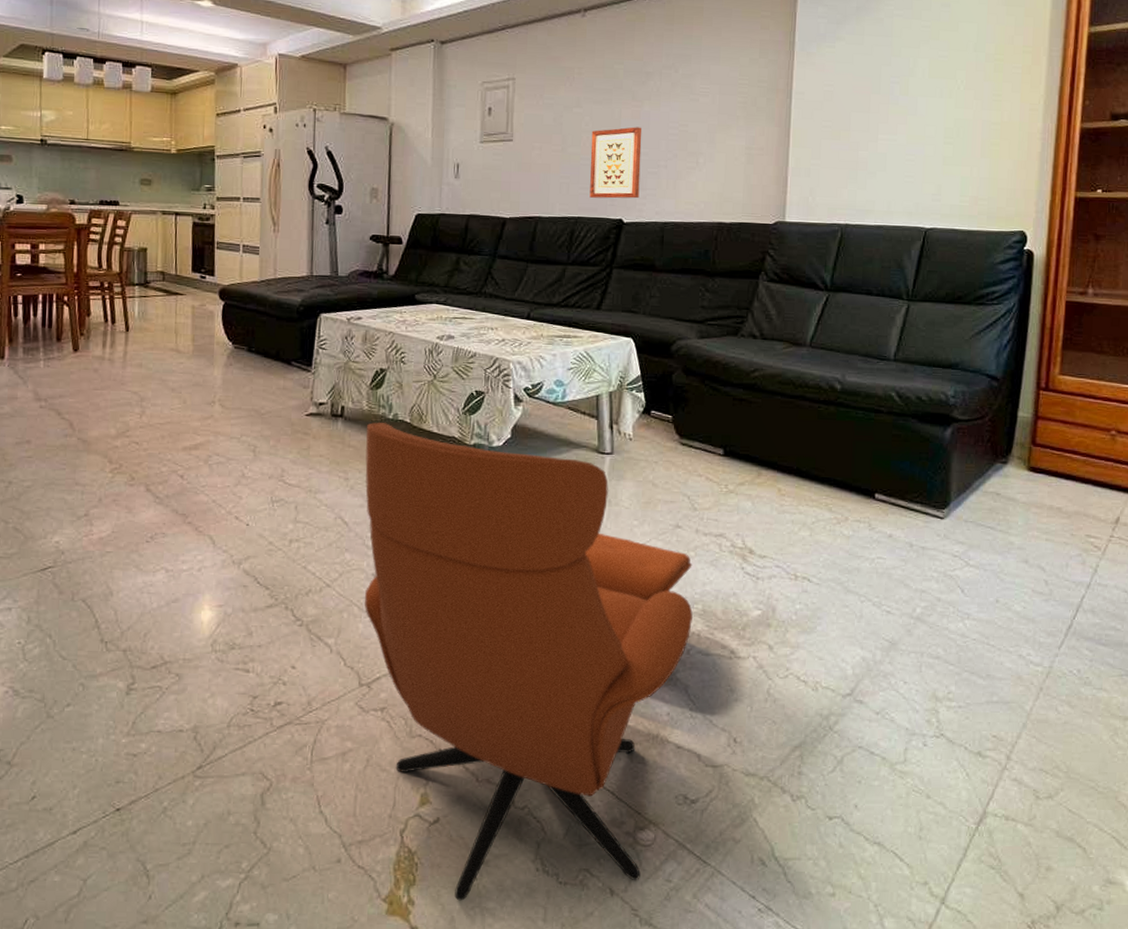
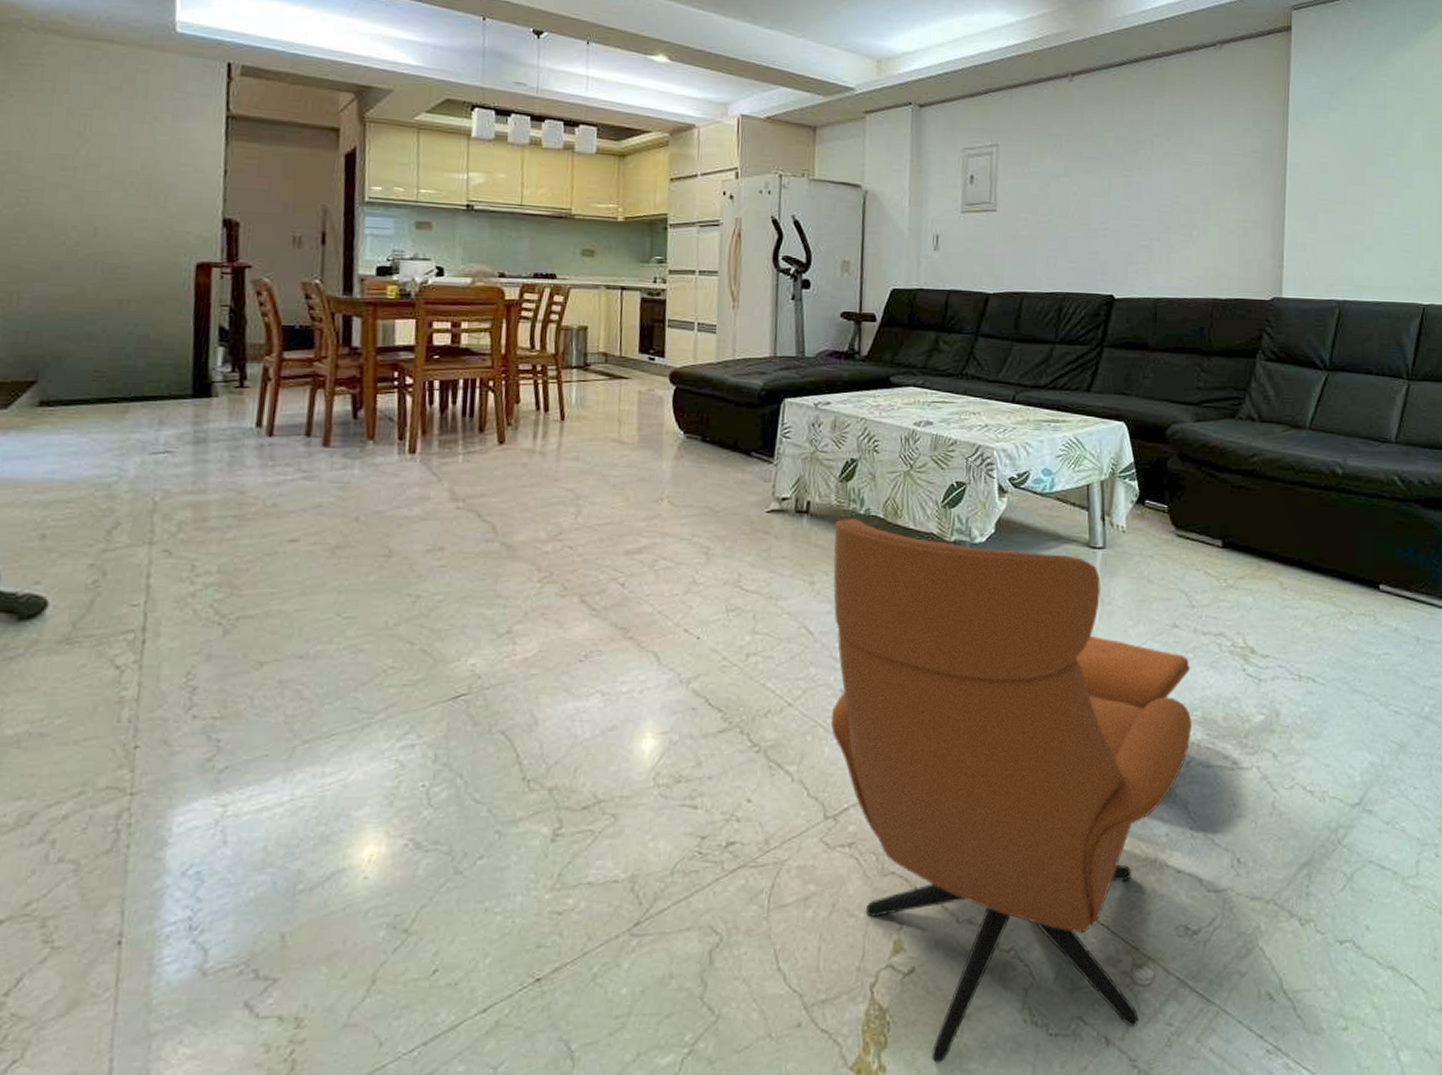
wall art: present [589,127,642,199] -> none [1078,197,1133,273]

